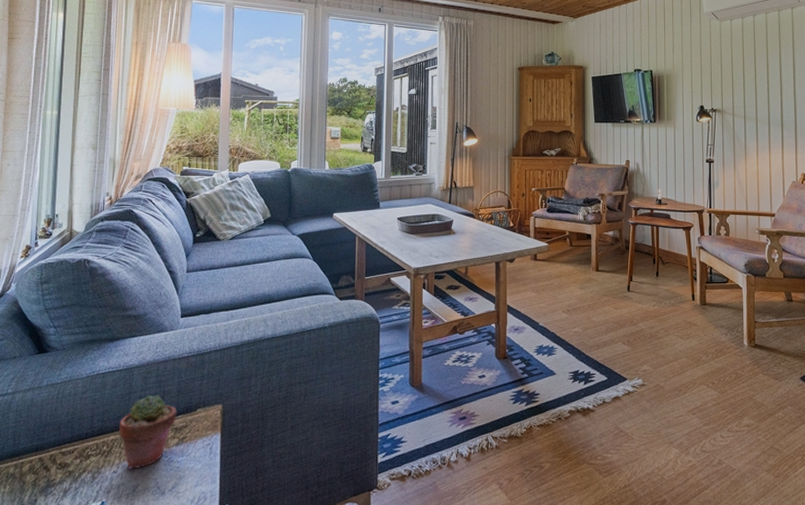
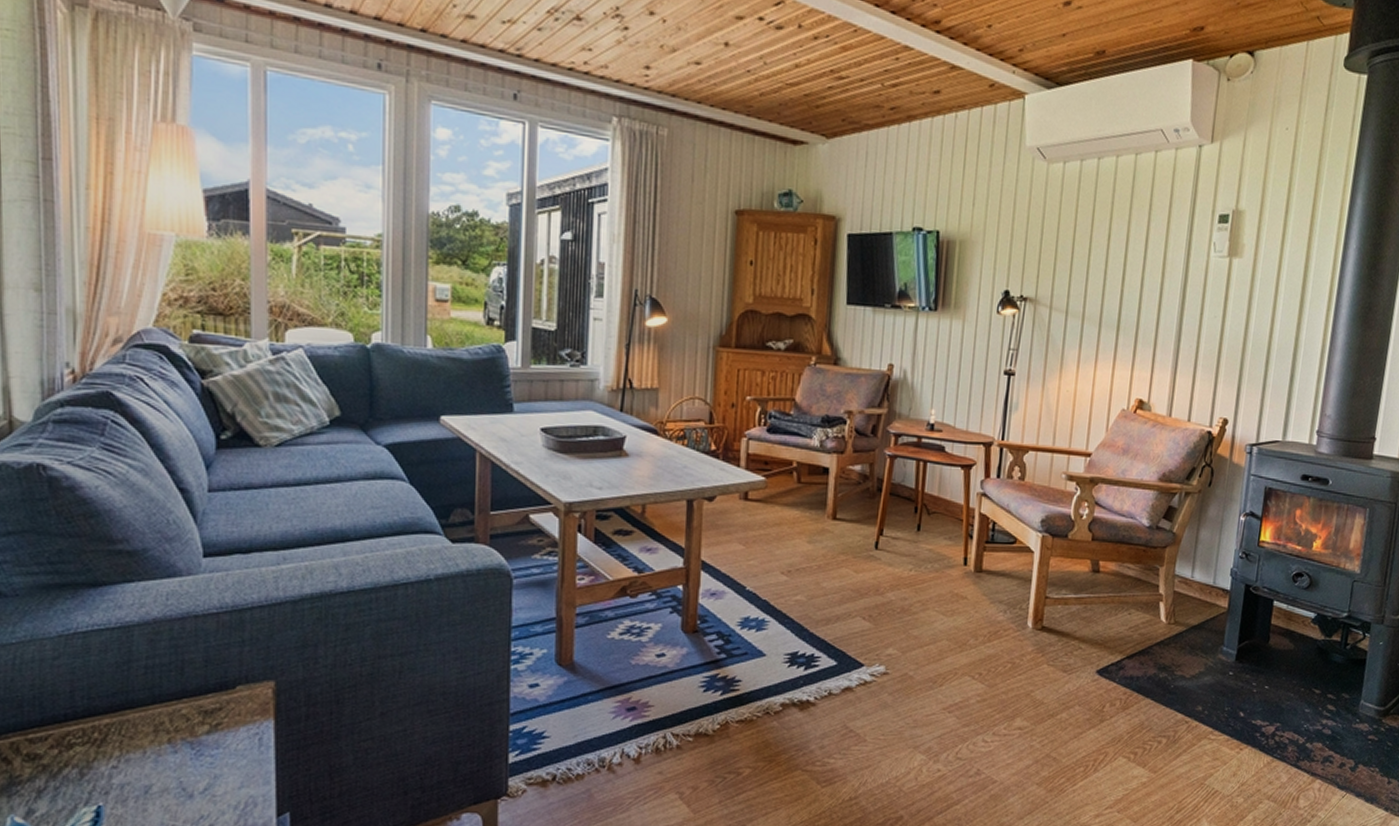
potted succulent: present [119,395,177,470] -> none [116,664,206,765]

